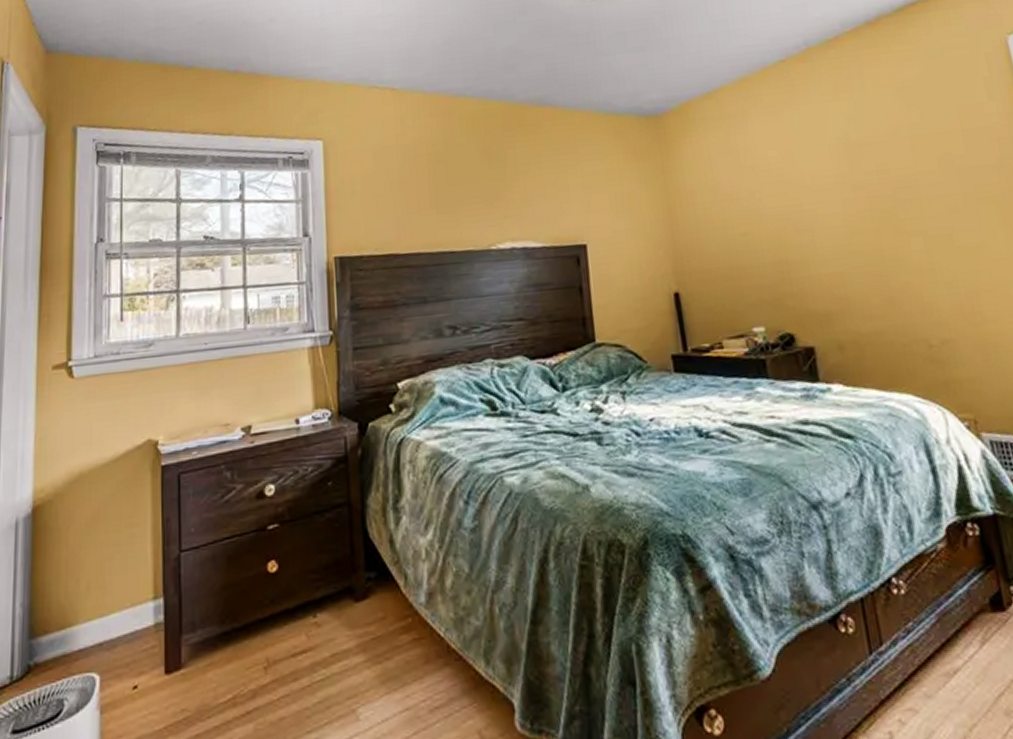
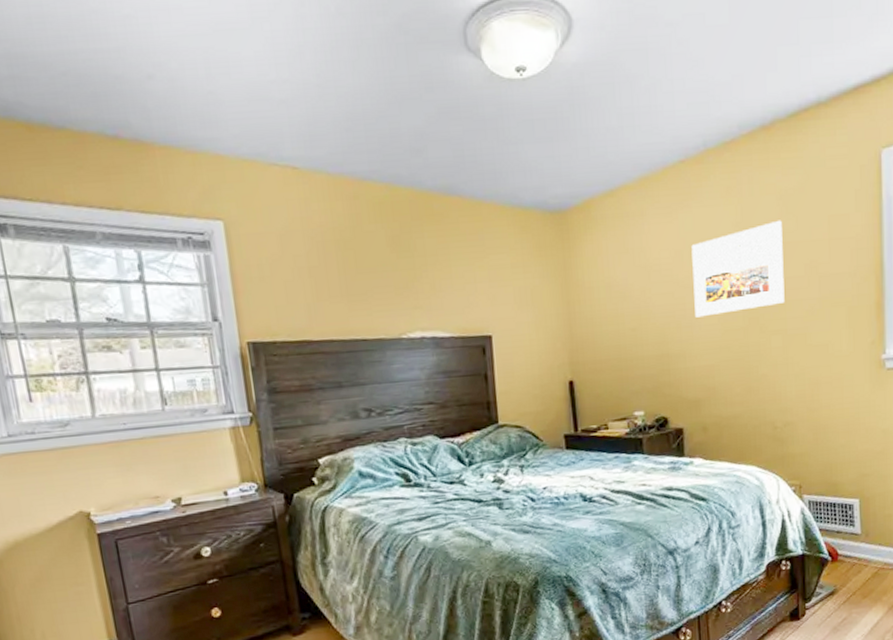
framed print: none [802,113,920,220] -> present [691,220,785,318]

